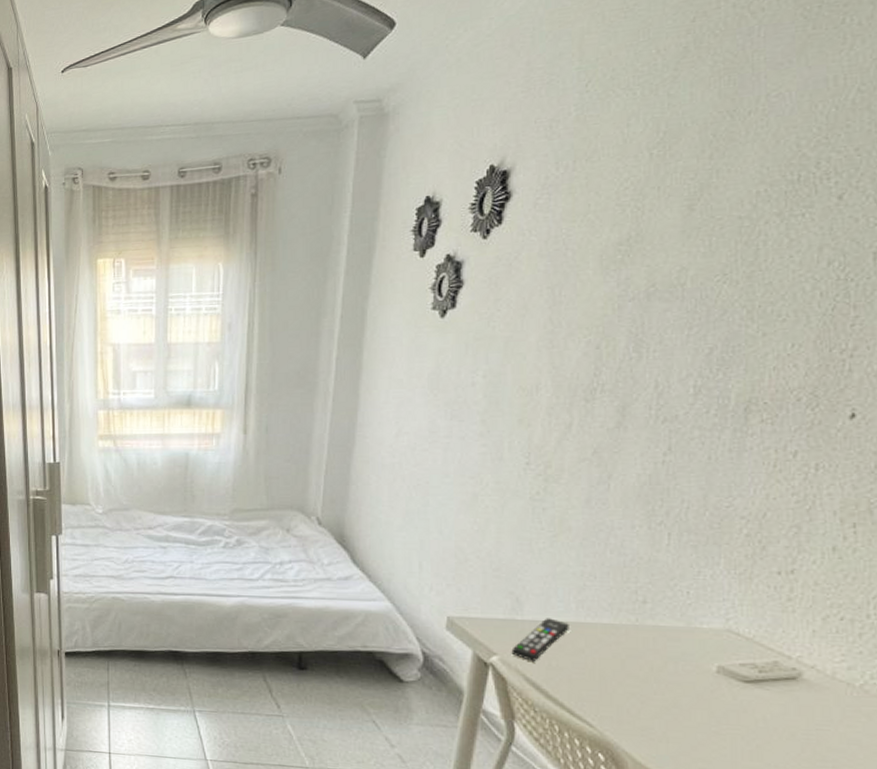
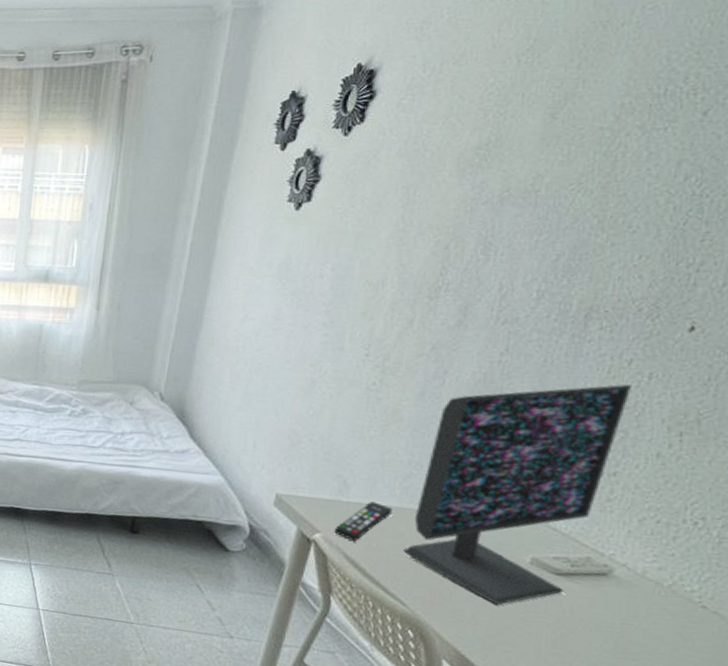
computer monitor: none [585,477,801,720] -> present [403,384,633,605]

